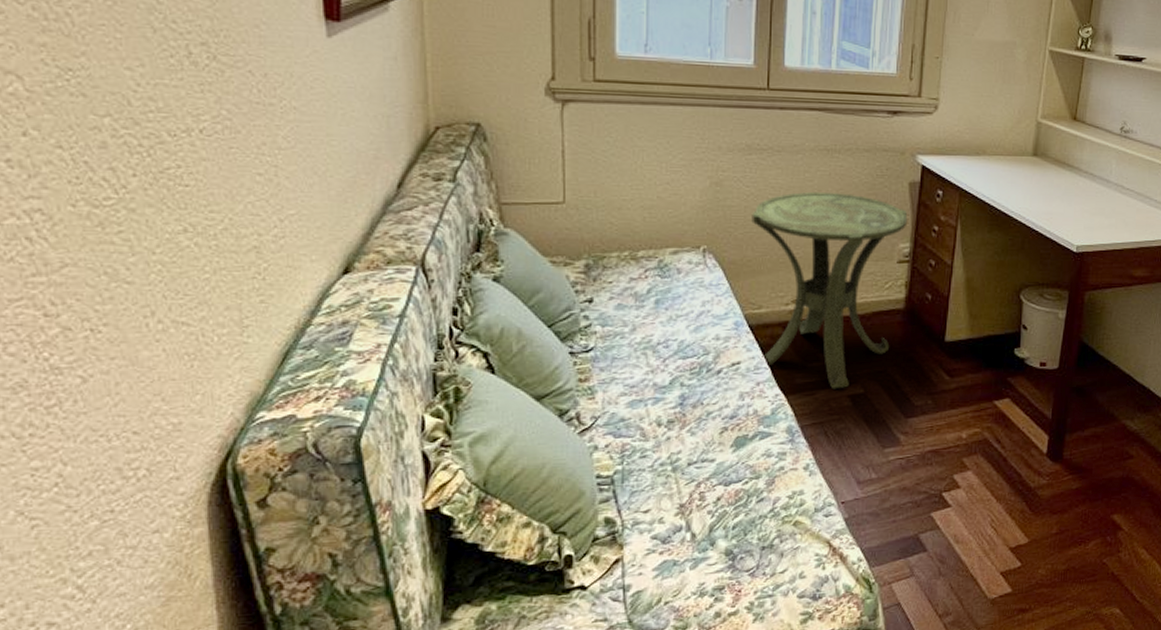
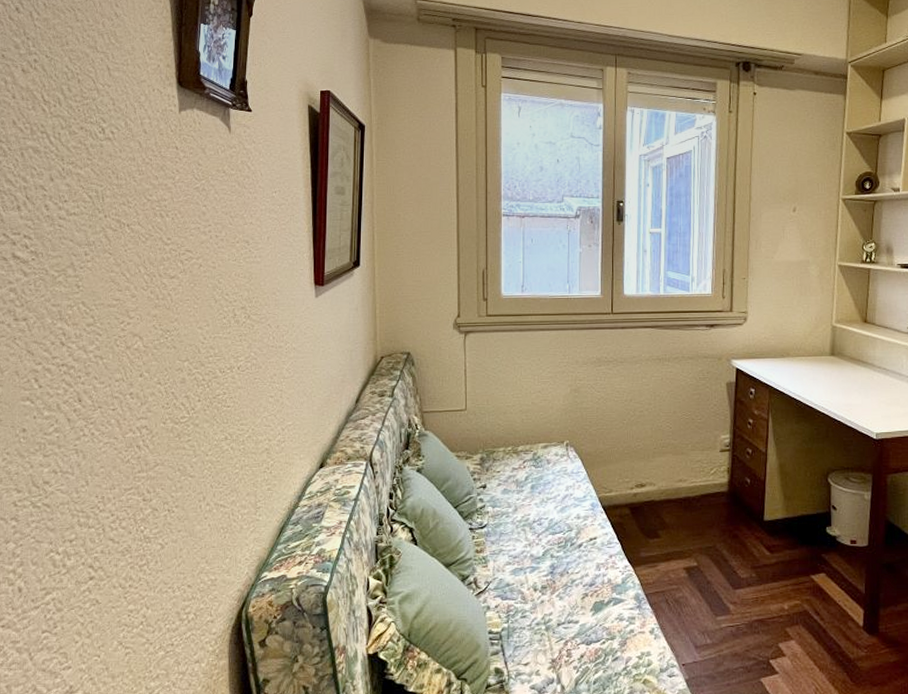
side table: present [751,191,908,389] -> none [602,393,727,562]

